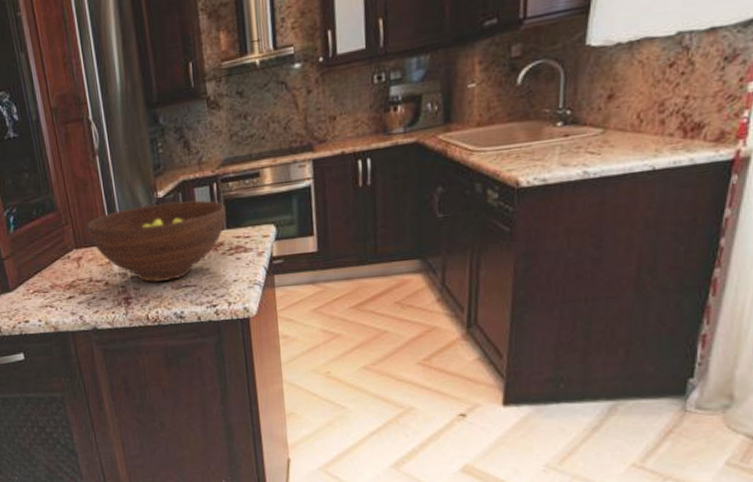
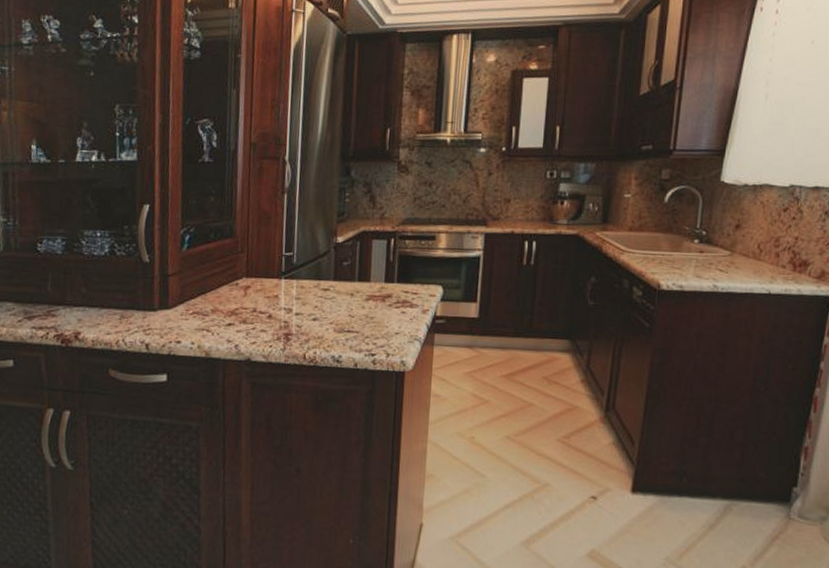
fruit bowl: present [87,200,227,283] -> none [261,247,400,323]

